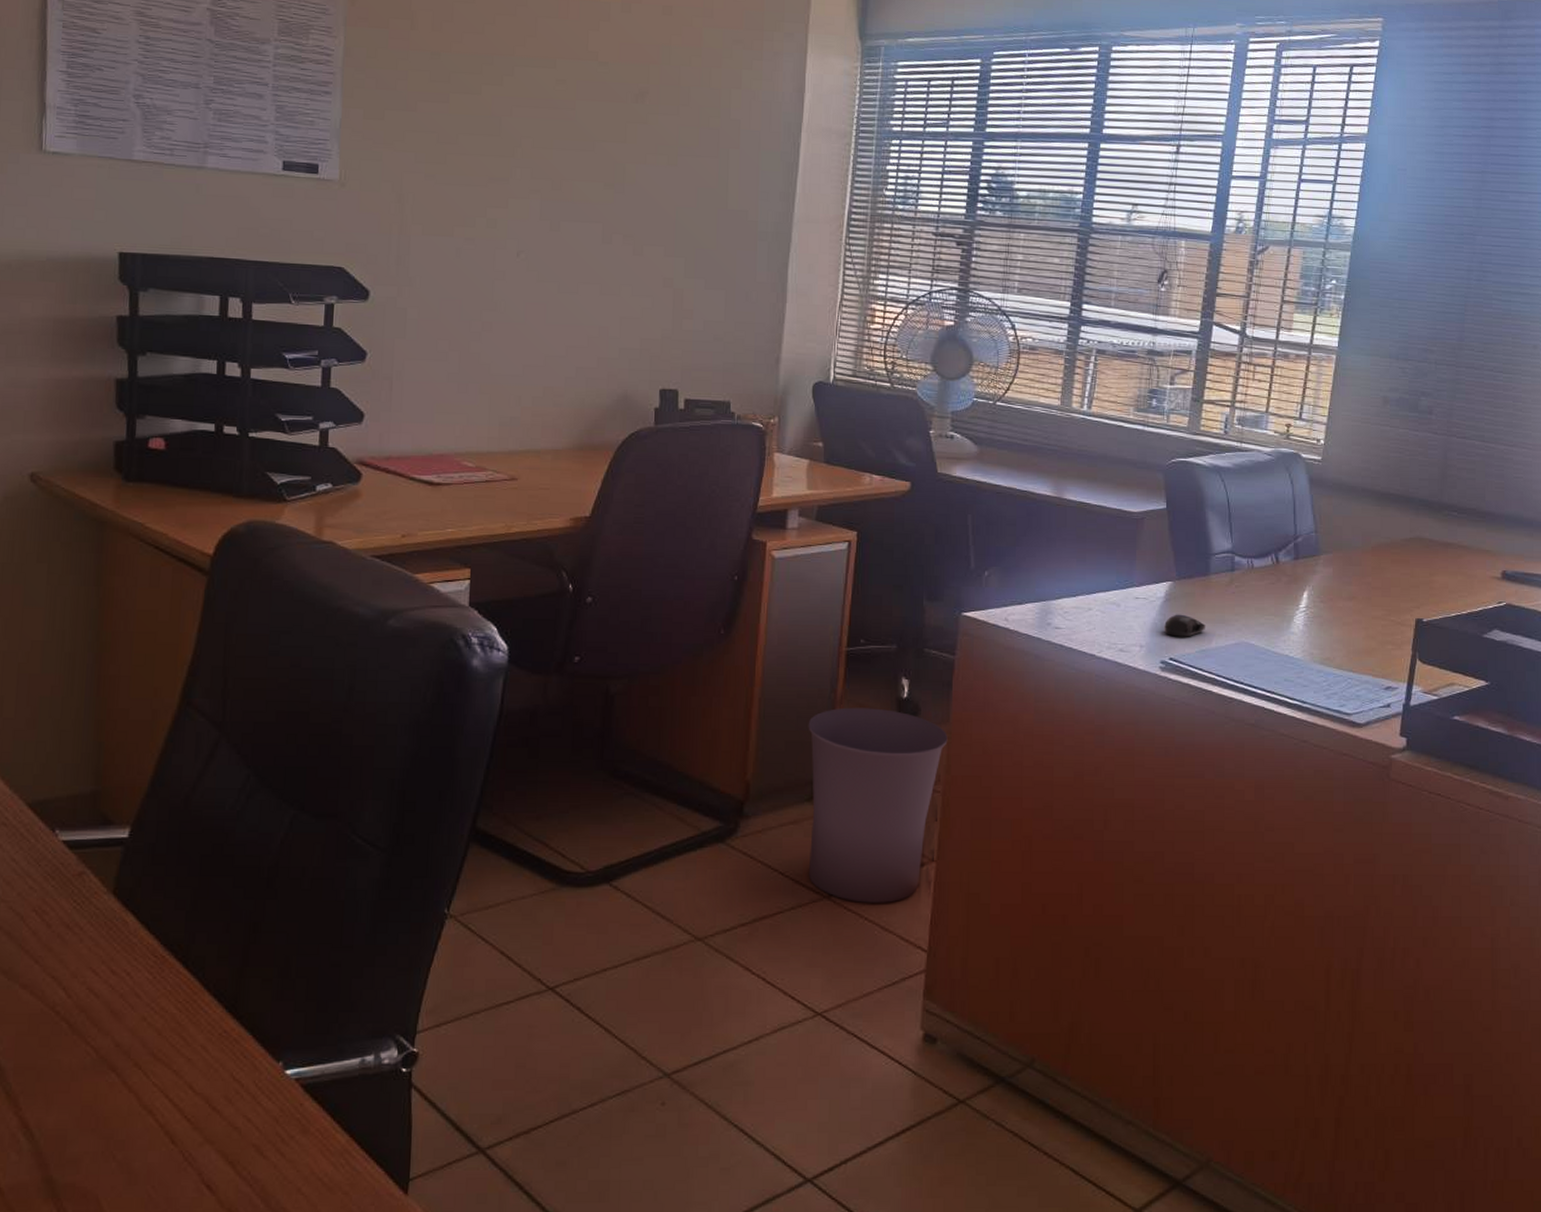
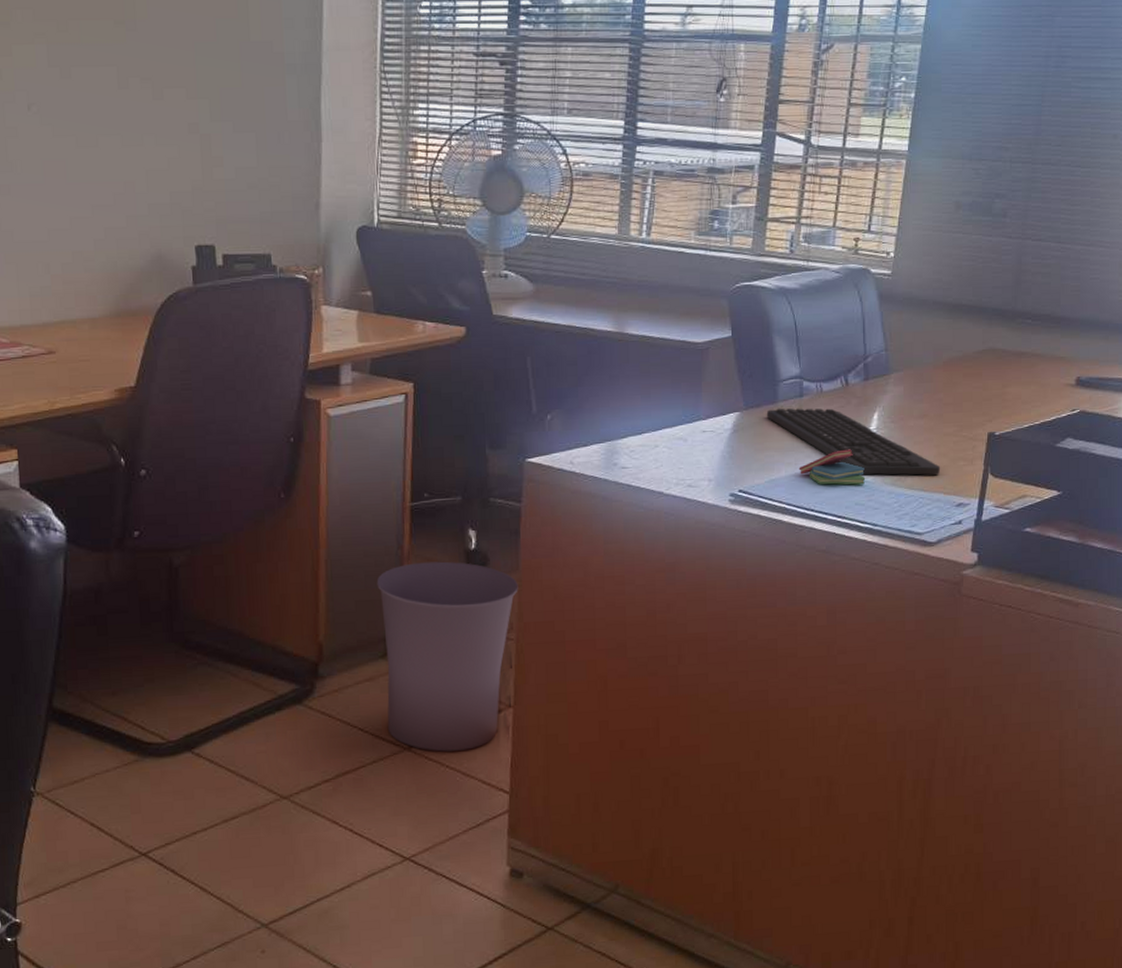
computer mouse: present [1164,614,1206,637] -> none [733,444,776,468]
computer keyboard: none [1198,580,1369,656] -> present [766,408,941,476]
sticky notes: none [1229,625,1295,661] -> present [798,449,866,485]

